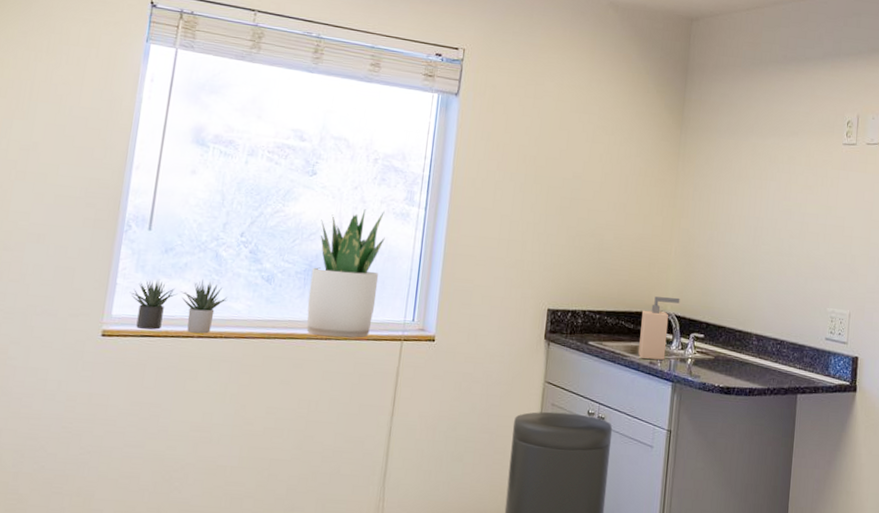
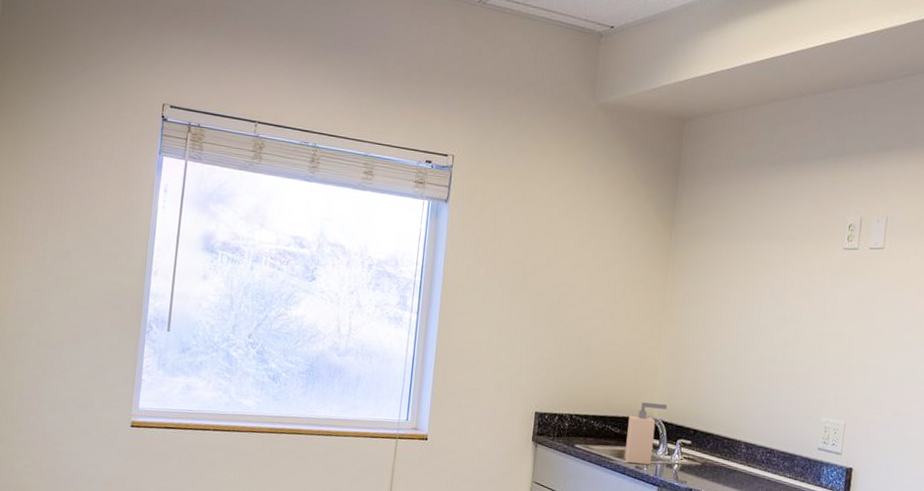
succulent plant: present [129,279,228,334] -> none [153,376,239,428]
planter: present [306,209,385,339] -> none [309,313,380,435]

